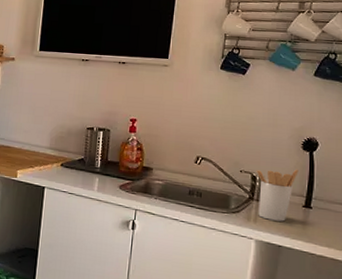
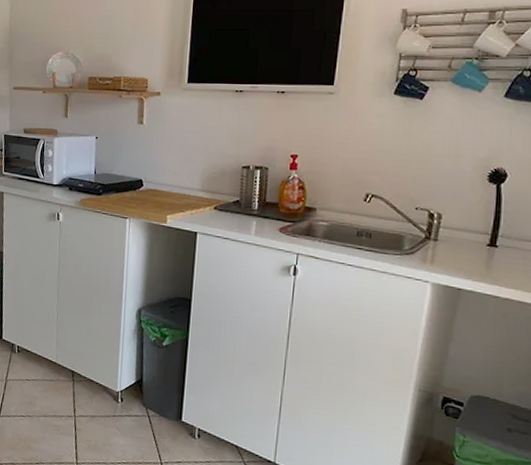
utensil holder: present [256,169,299,222] -> none [434,204,483,263]

